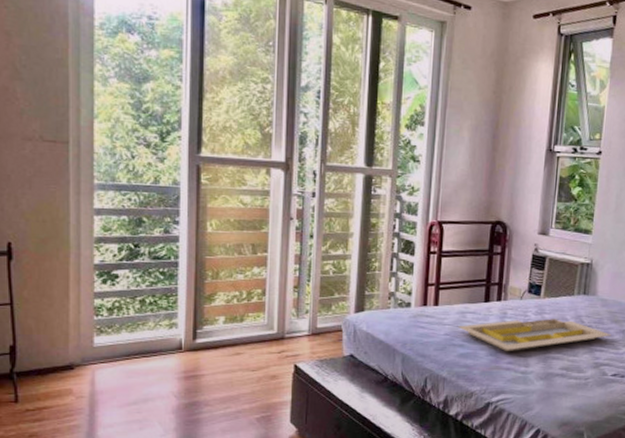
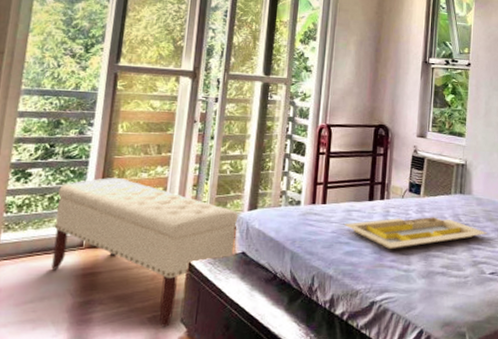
bench: none [149,279,345,427] -> present [51,178,239,327]

